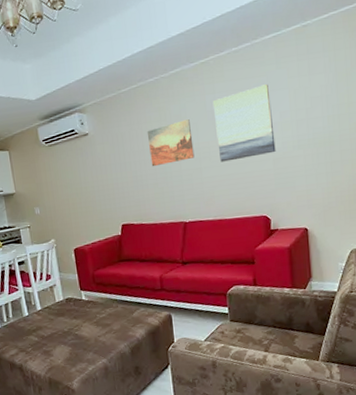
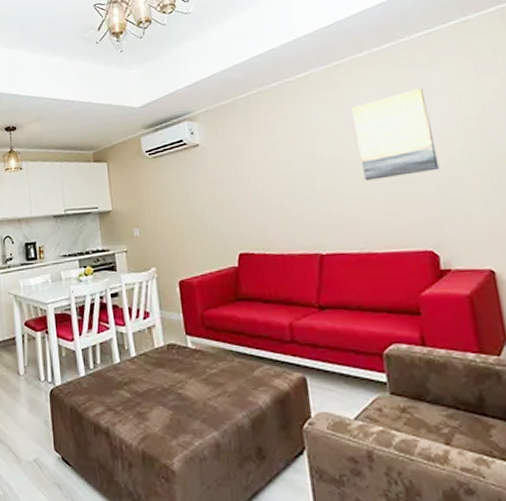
wall art: present [147,119,195,167] -> none [269,129,331,185]

